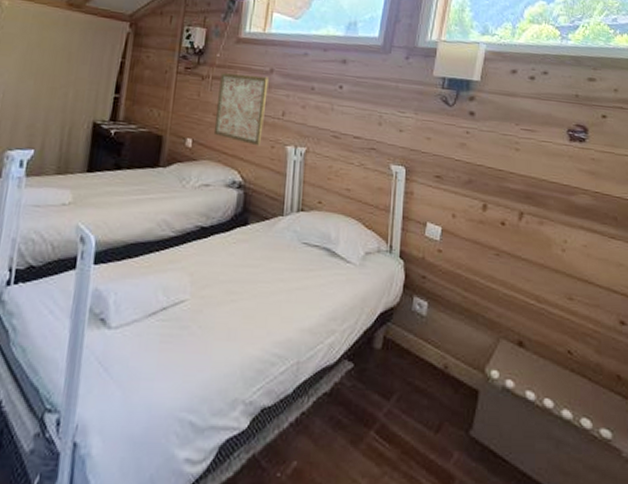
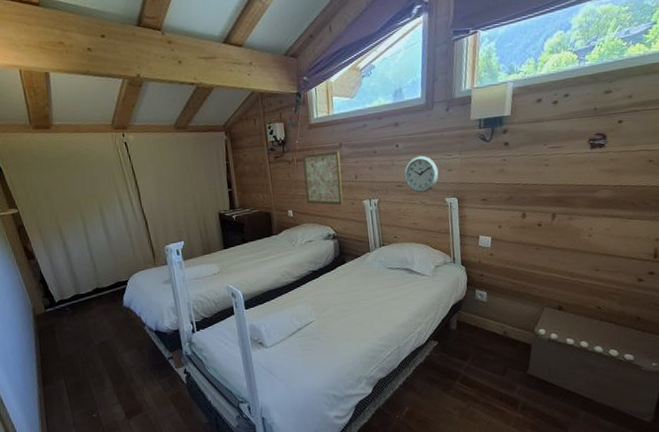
wall clock: none [343,105,387,152] -> present [404,155,439,193]

